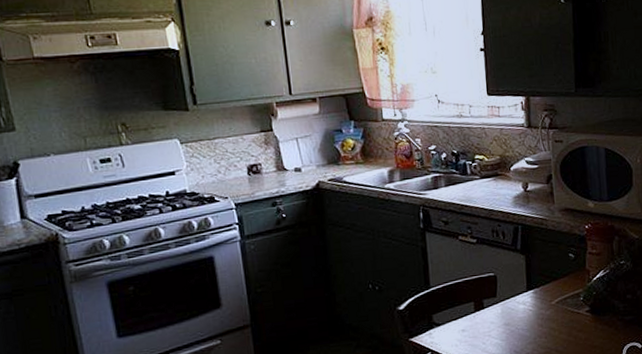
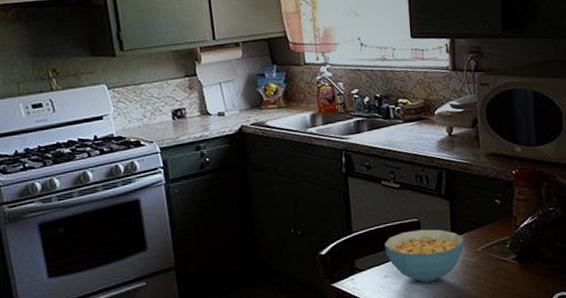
cereal bowl: none [462,283,540,336] -> present [385,229,464,283]

